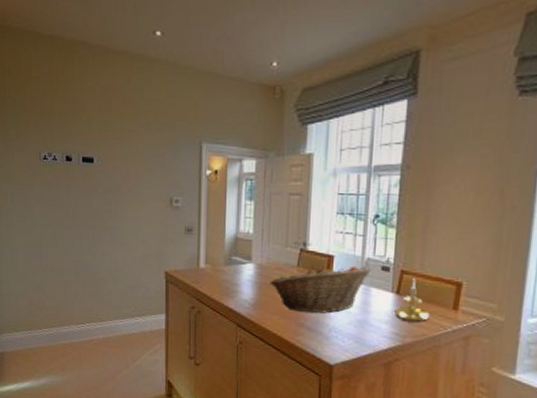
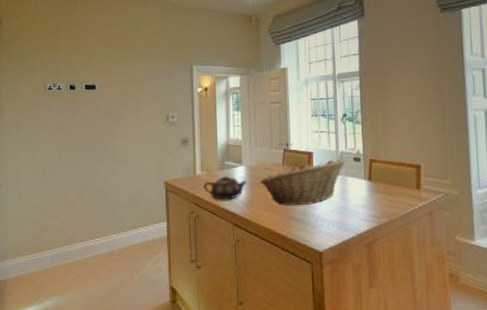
teapot: none [206,272,256,299] -> present [203,176,247,200]
candle holder: present [394,278,429,322] -> none [369,165,398,203]

